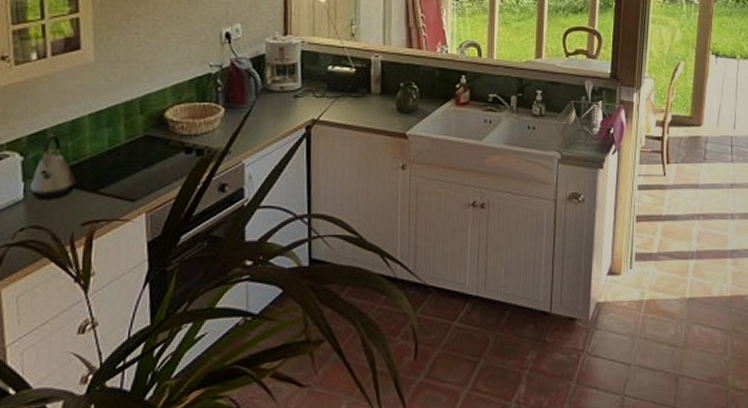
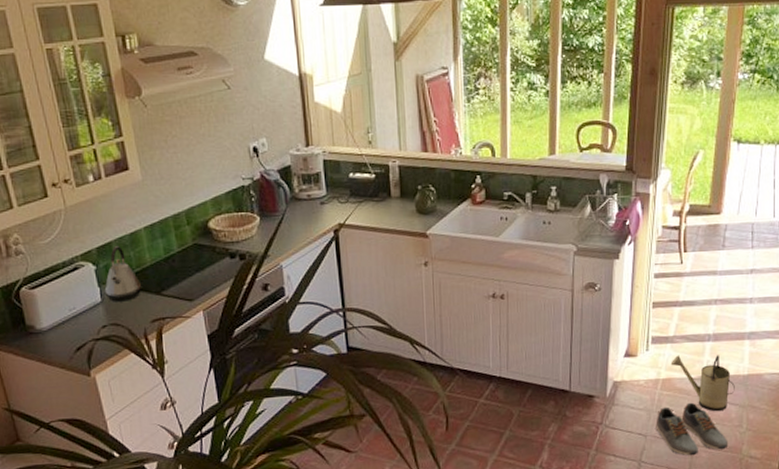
shoe: none [639,326,714,388] -> present [656,402,729,456]
watering can: none [654,274,719,337] -> present [670,355,735,412]

